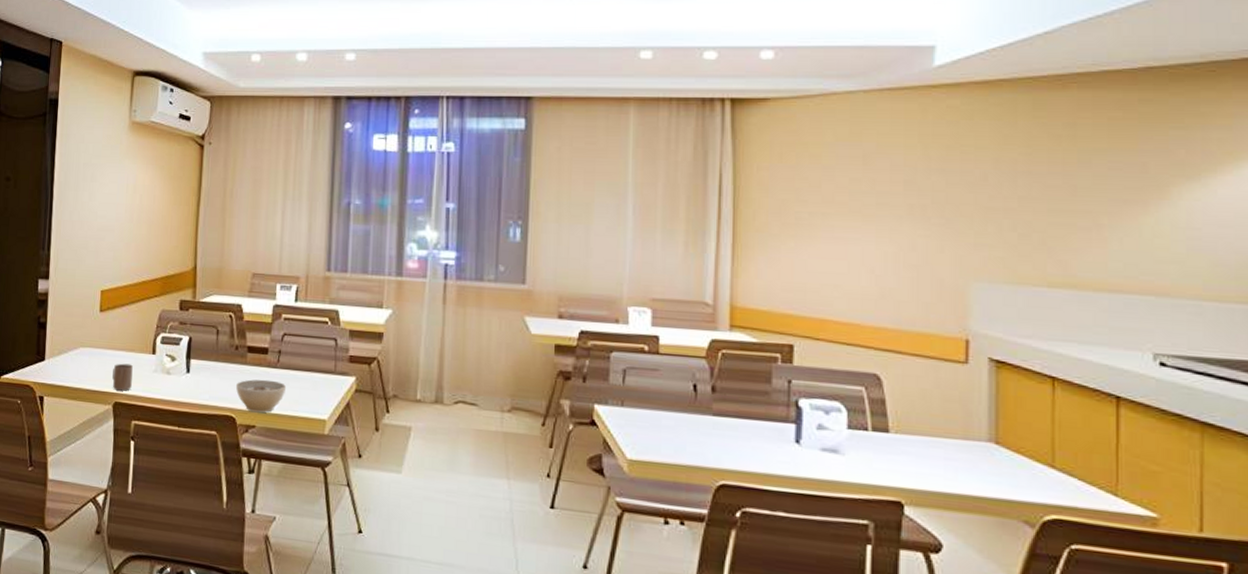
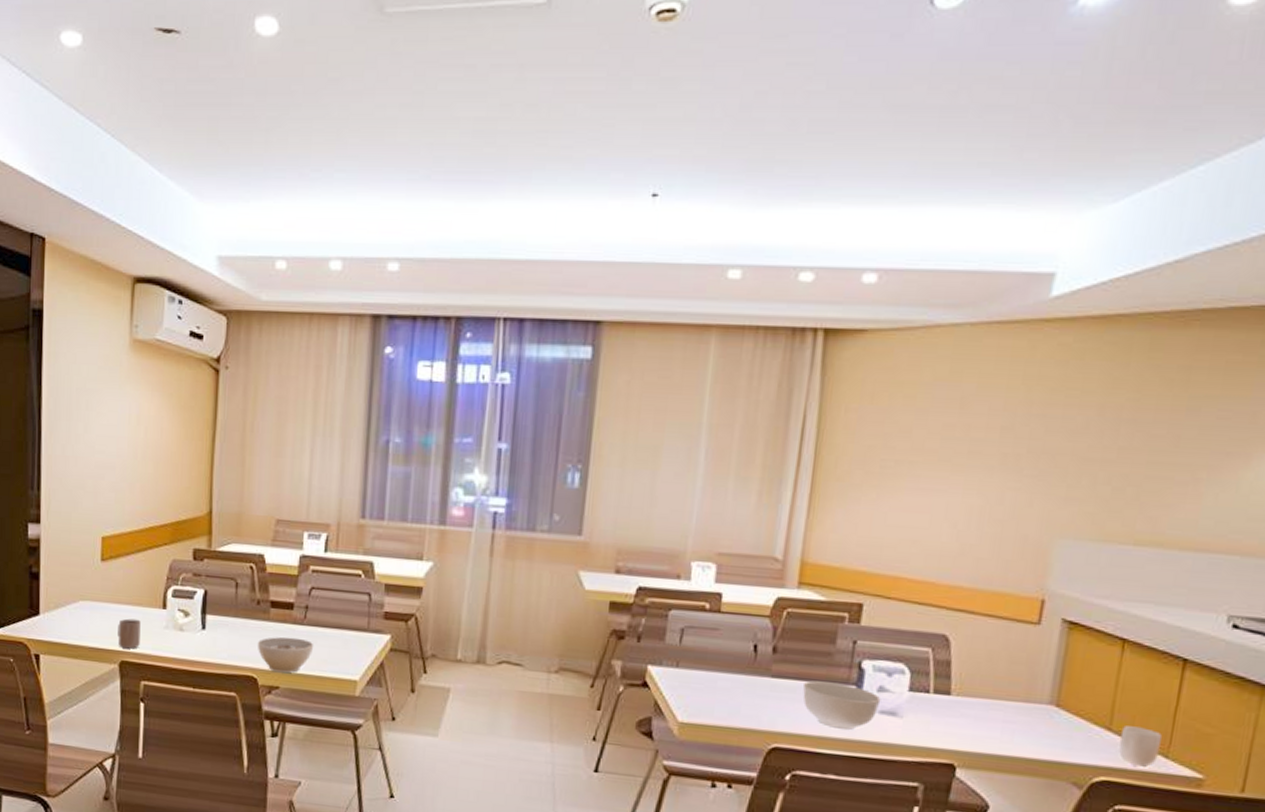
bowl: none [745,419,821,468] -> present [803,680,881,731]
cup: none [1066,463,1109,506] -> present [1119,725,1163,767]

